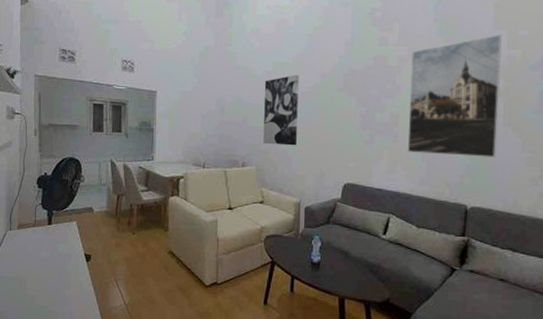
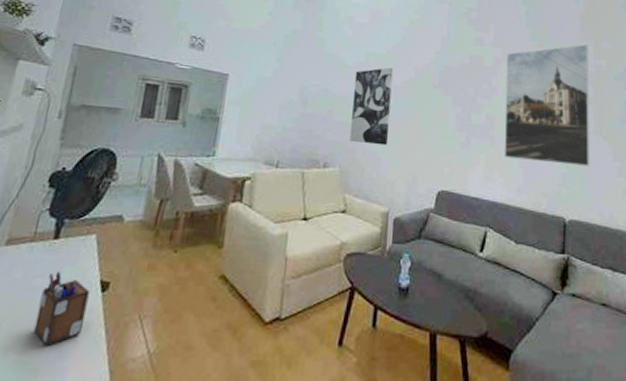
desk organizer: none [47,247,78,297] -> present [33,271,90,346]

